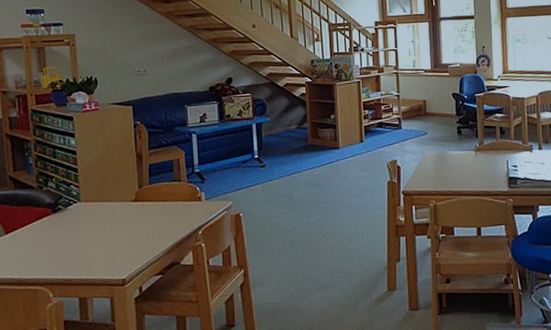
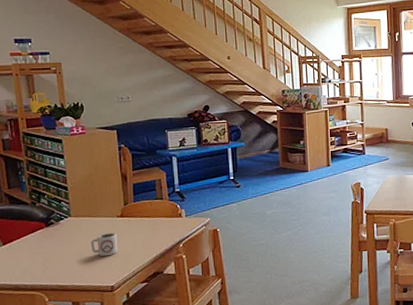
cup: none [101,219,131,246] -> present [90,233,118,257]

